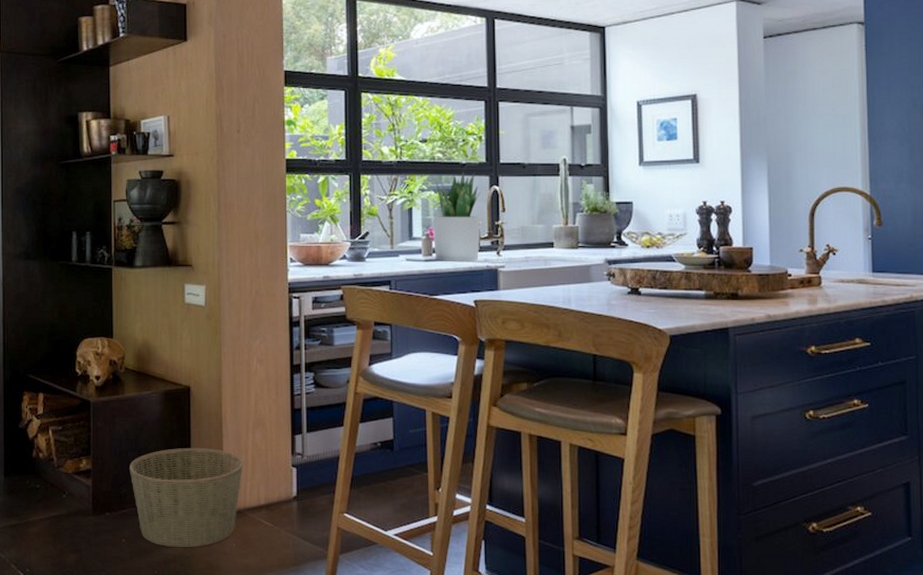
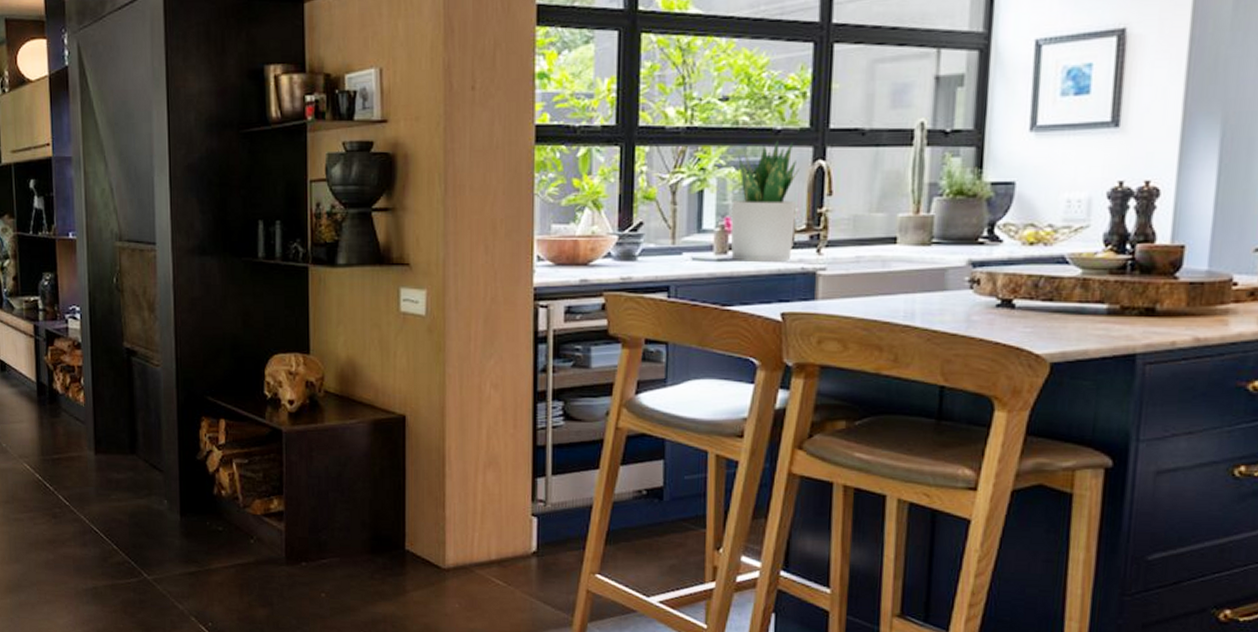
basket: present [129,447,243,548] -> none [330,489,470,607]

